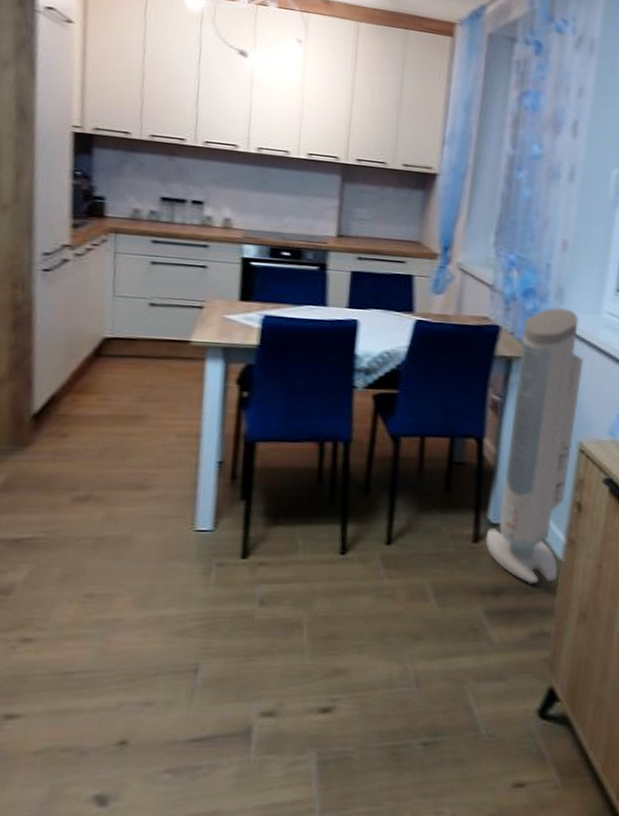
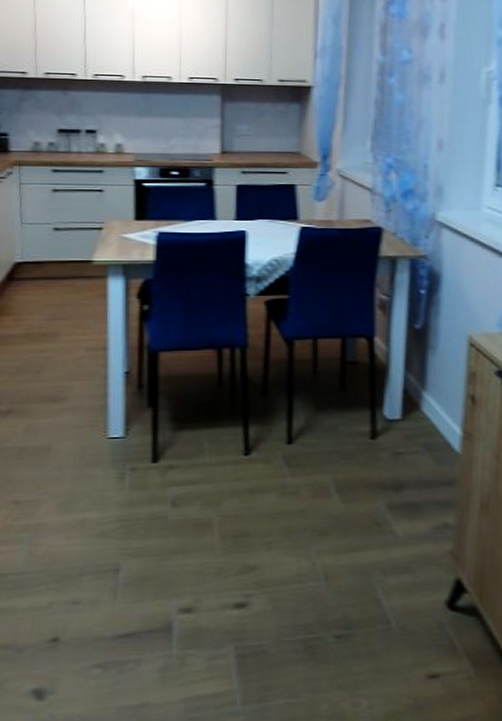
air purifier: present [485,307,584,583] -> none [383,205,468,477]

